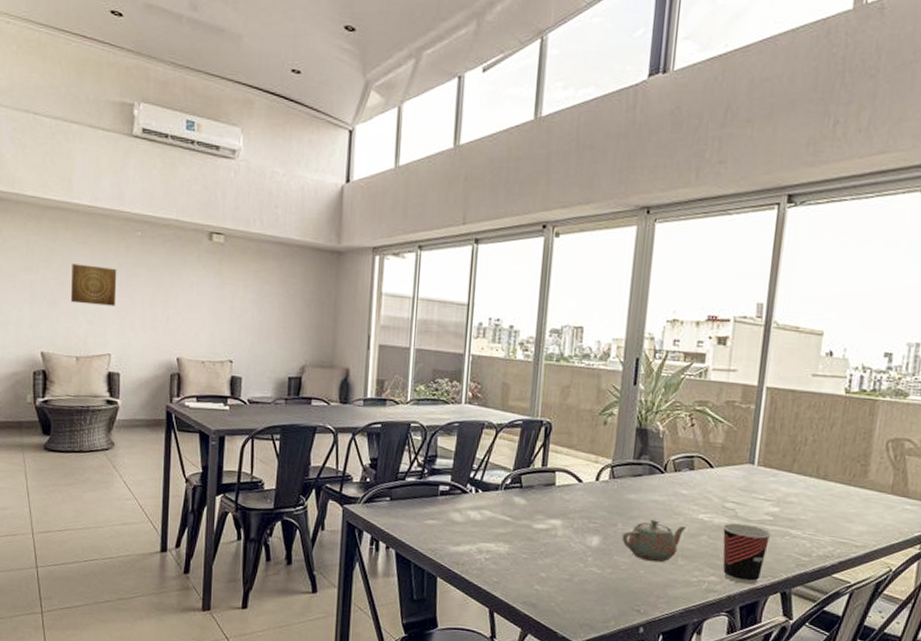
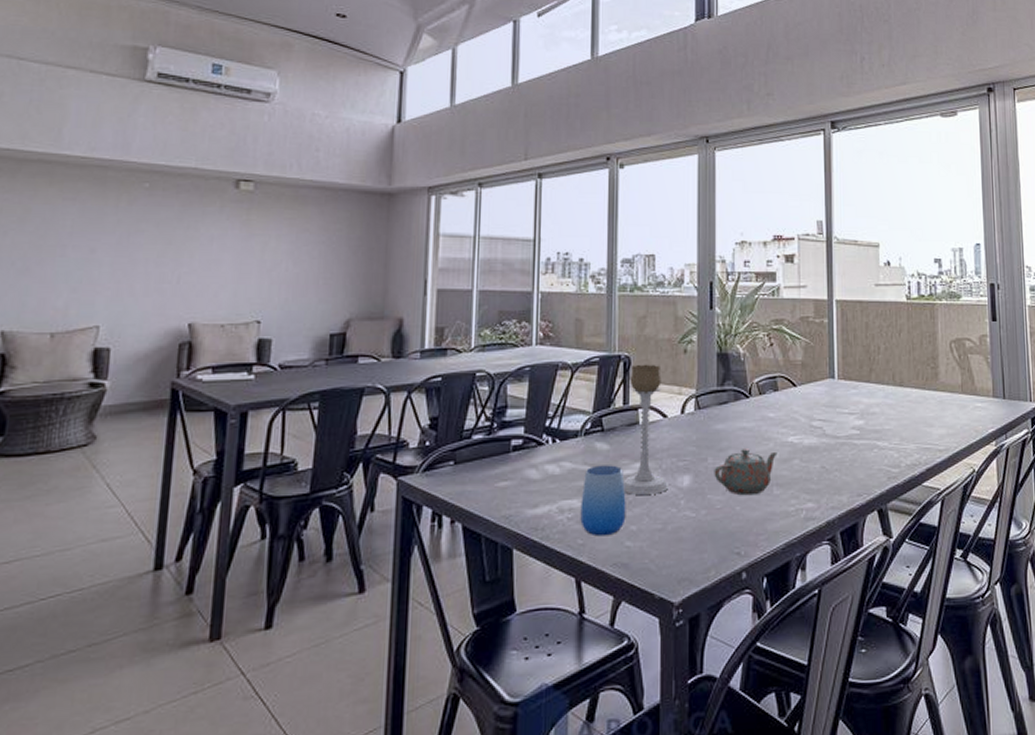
wall art: present [71,263,117,306] -> none [49,223,115,269]
cup: none [496,517,539,578] -> present [580,465,626,537]
candle holder: none [536,431,580,549] -> present [623,364,670,496]
cup: present [722,523,771,585] -> none [813,442,860,507]

